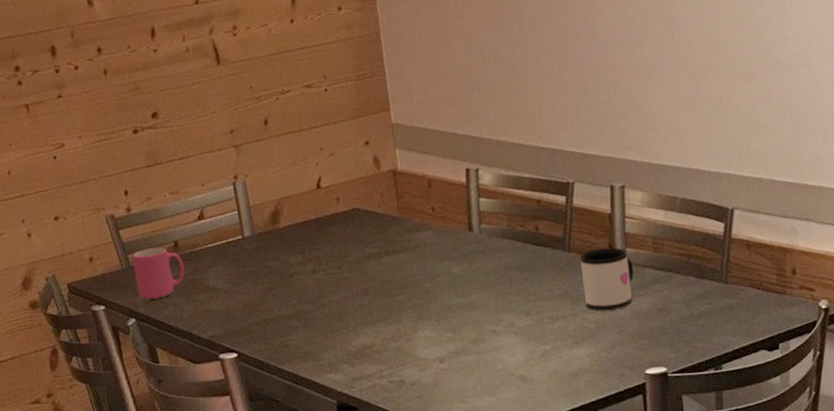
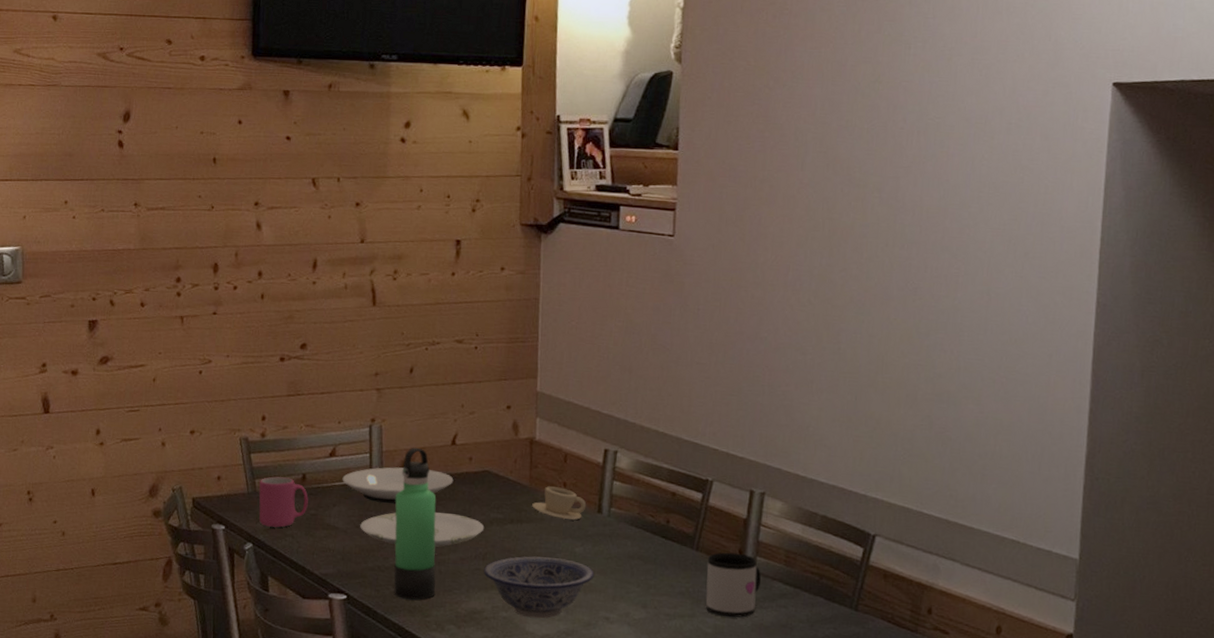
plate: none [214,216,325,257] -> present [342,467,454,503]
plate: none [239,255,362,296] -> present [360,512,485,548]
thermos bottle: none [270,197,324,347] -> present [394,447,436,600]
bowl: none [367,281,475,344] -> present [484,556,595,619]
cup: none [404,213,457,243] -> present [532,486,587,520]

